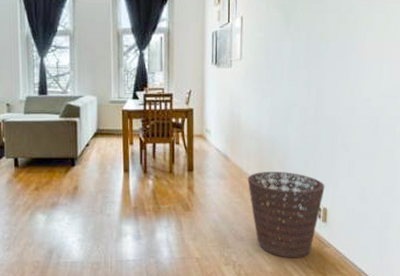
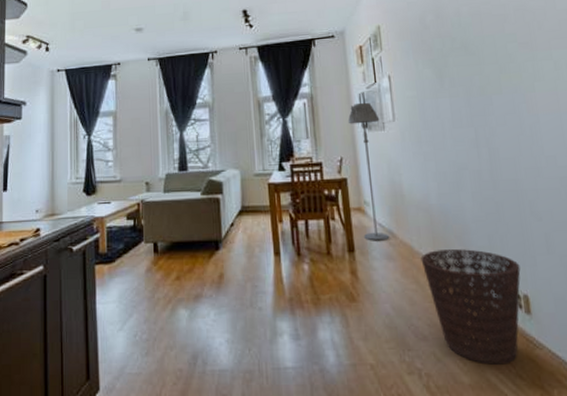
floor lamp: none [199,40,228,163] -> present [347,102,390,241]

